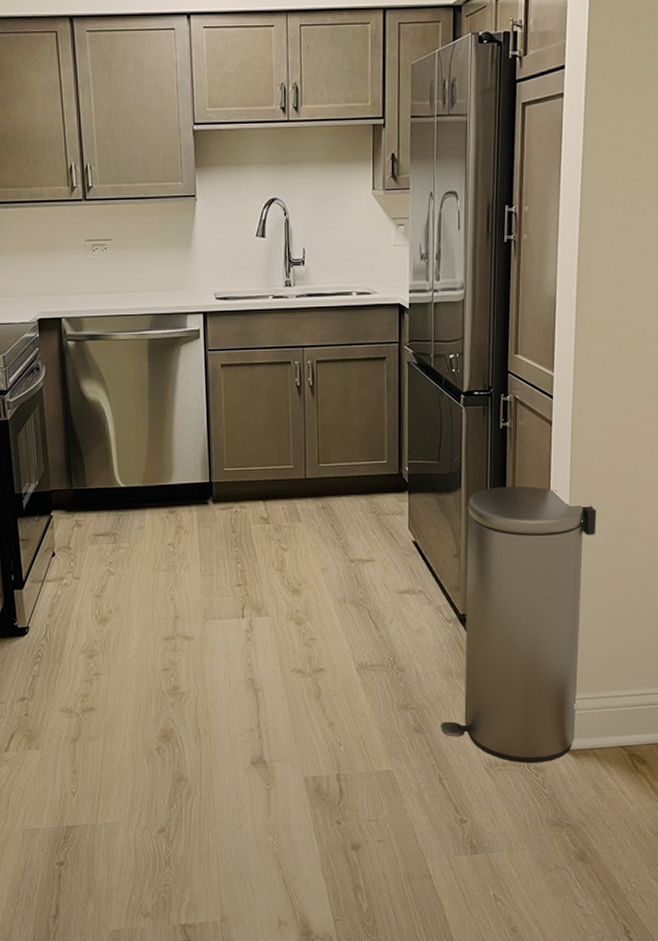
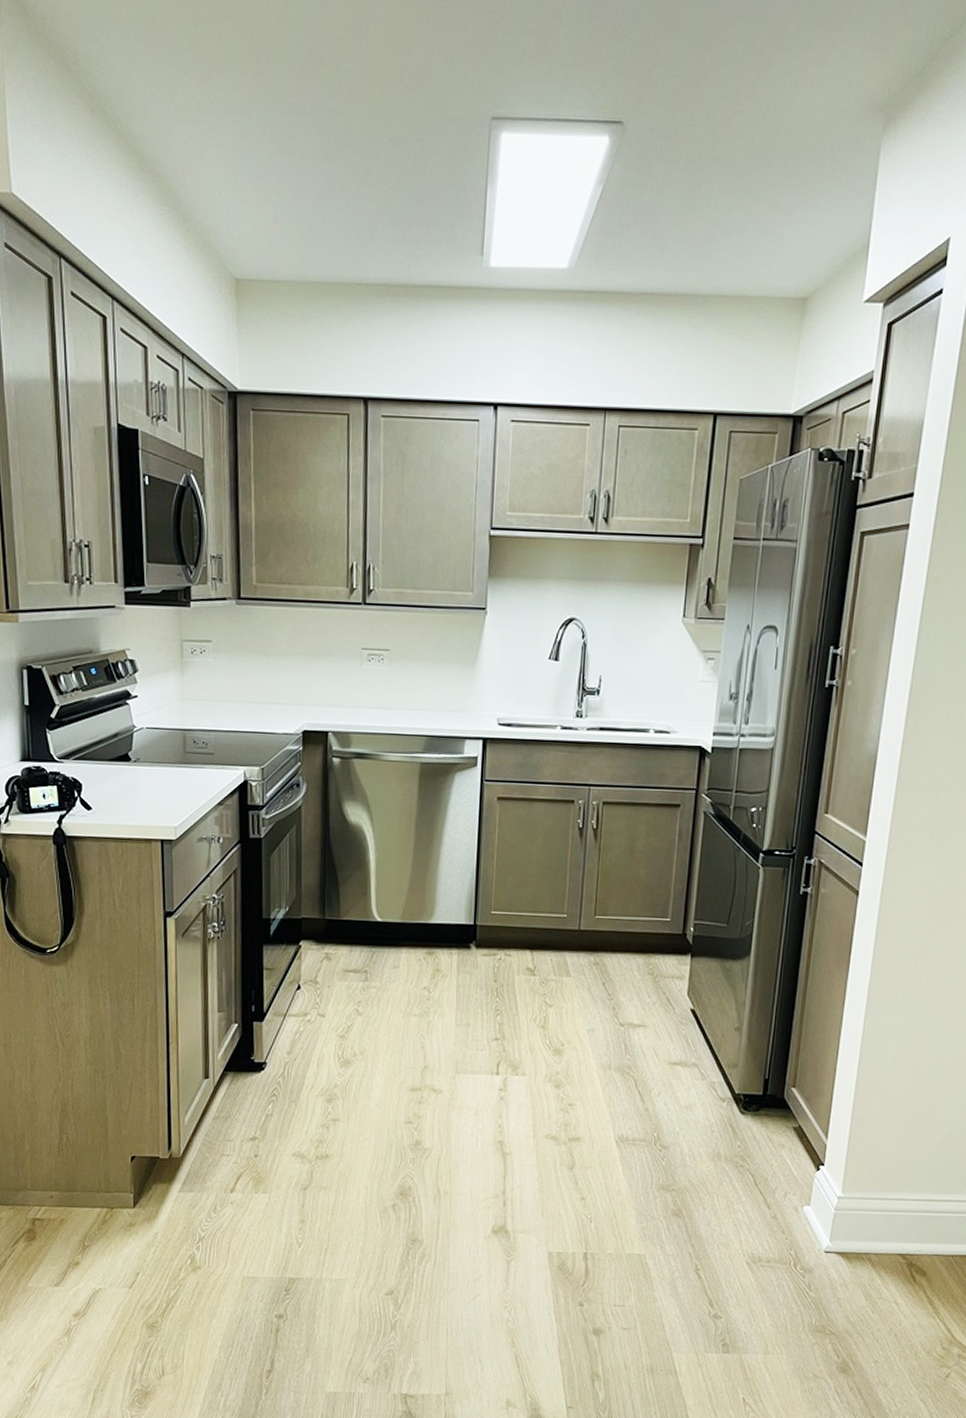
pedal bin: present [441,486,597,763] -> none [702,958,899,1263]

